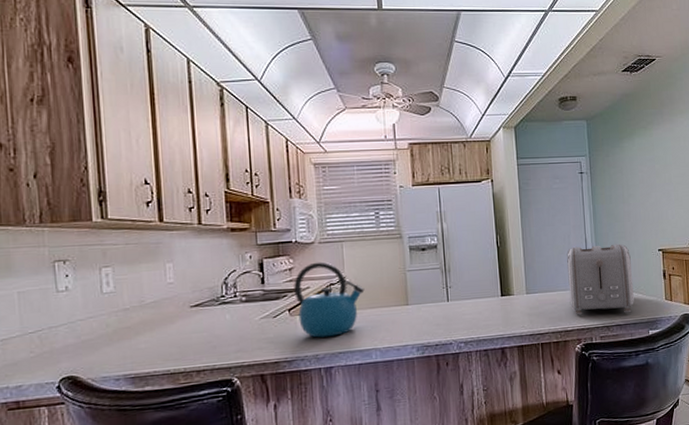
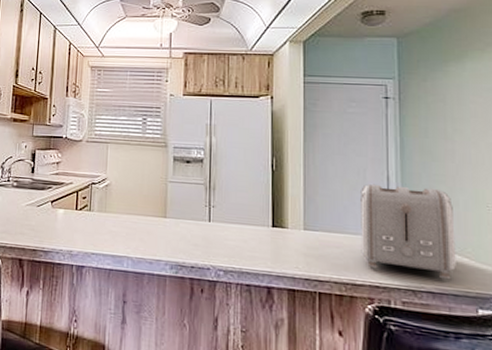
kettle: present [294,261,365,338] -> none [58,159,124,236]

